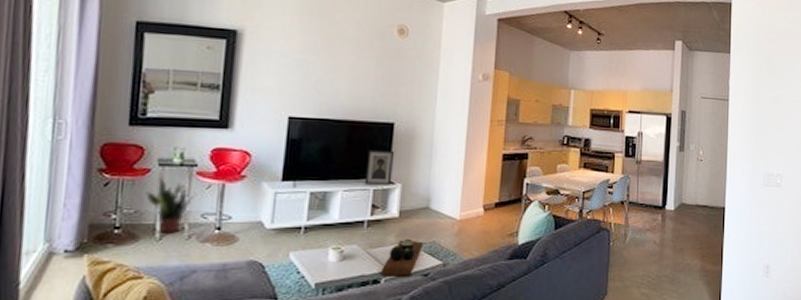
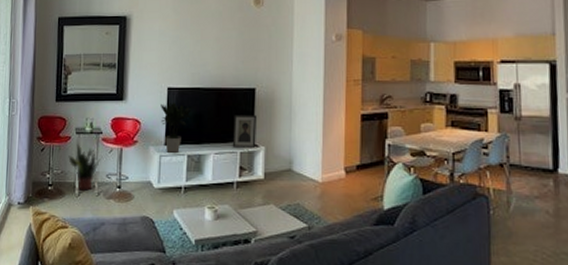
potted plant: none [278,133,317,189] -> present [161,102,191,153]
decorative tray: present [382,238,423,277] -> none [251,200,288,238]

